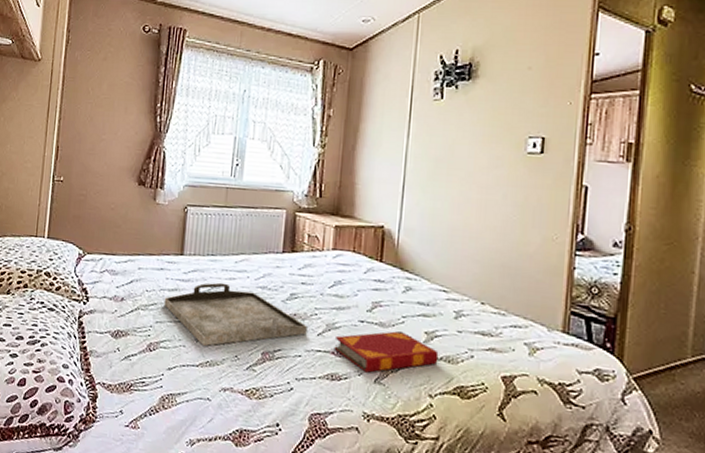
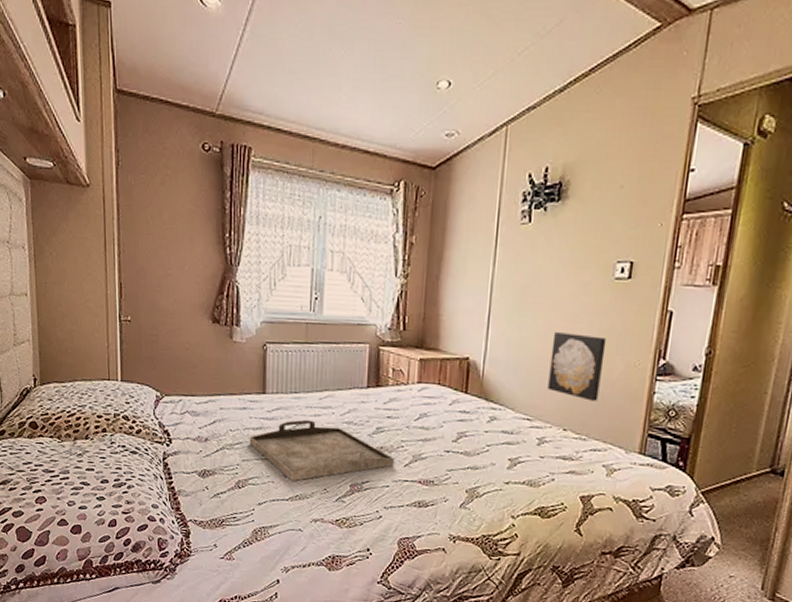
hardback book: present [334,330,439,373] -> none [420,458,522,499]
wall art: none [464,204,522,275] -> present [548,332,607,401]

